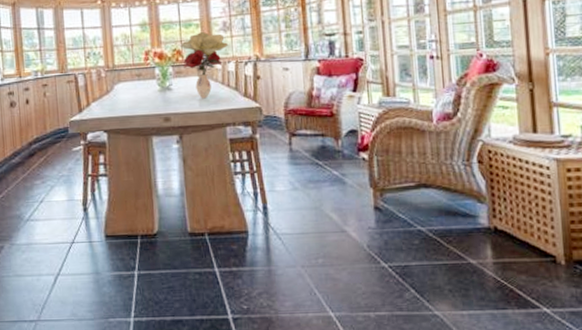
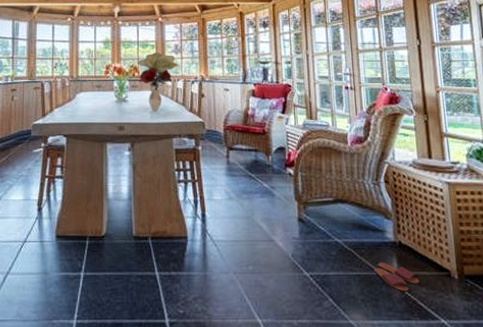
slippers: none [463,249,518,280] -> present [373,262,419,292]

